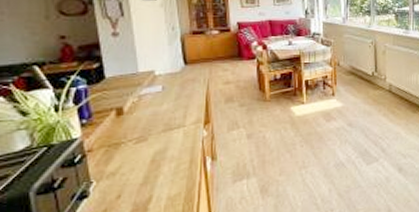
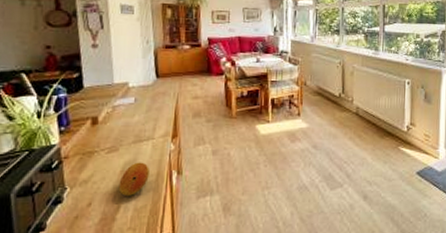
fruit: none [149,150,182,185] -> present [118,162,149,196]

